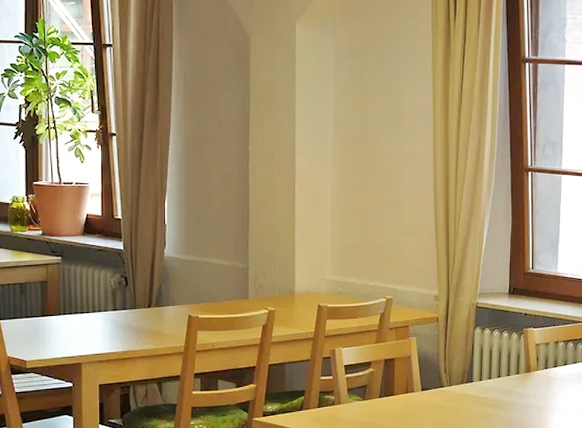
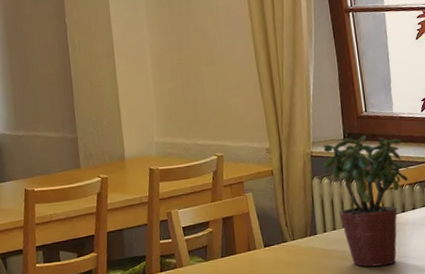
potted plant: none [487,291,565,416] -> present [323,135,409,267]

